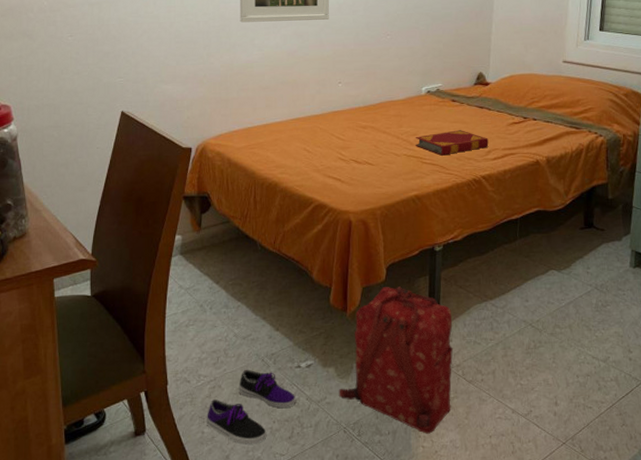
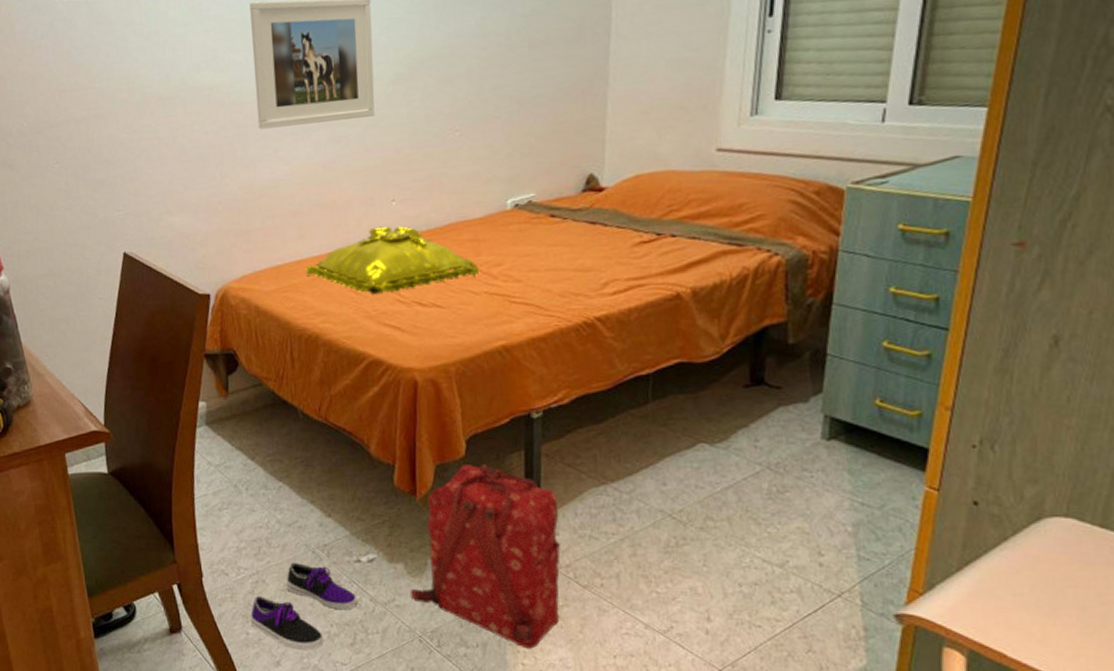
cushion: none [269,101,401,154] -> present [305,226,480,296]
hardback book: present [415,130,489,156] -> none [499,255,605,292]

